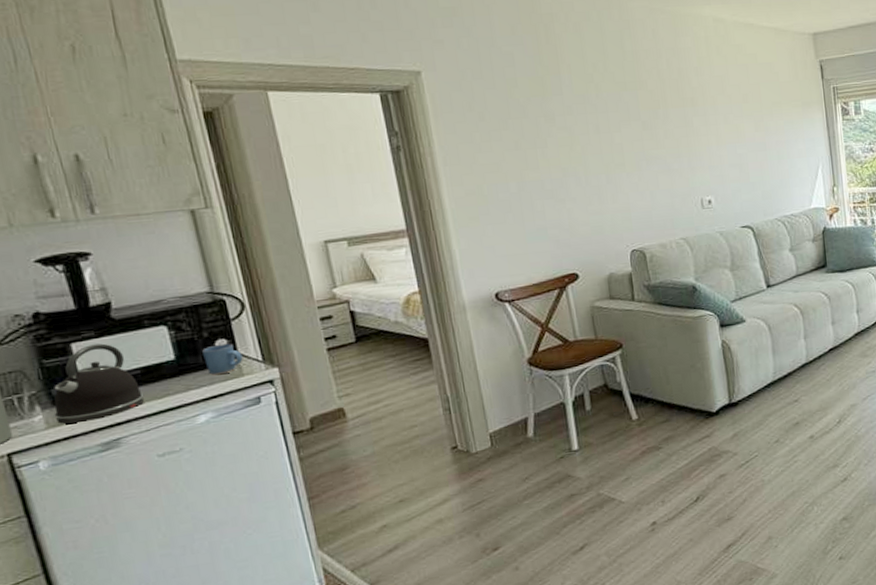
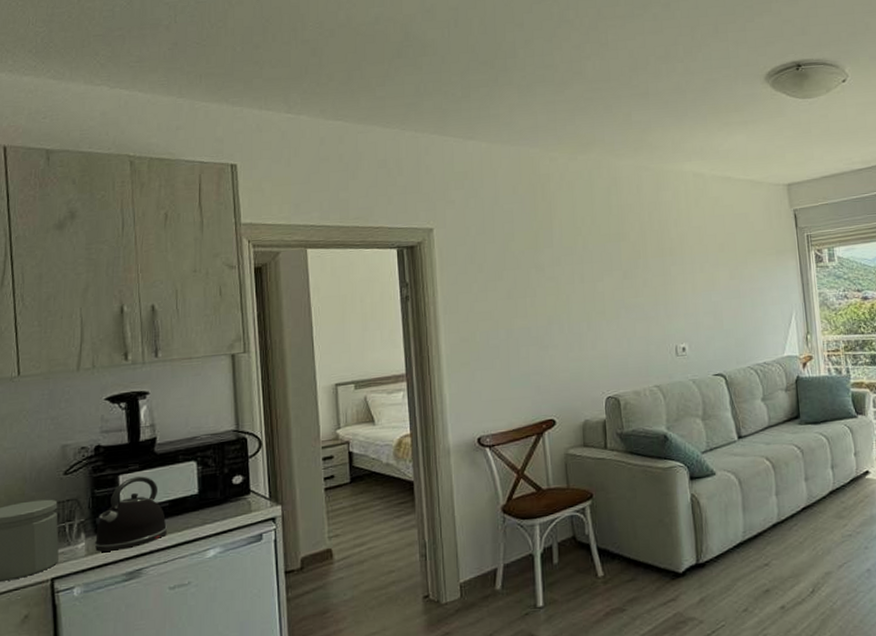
mug: present [202,343,243,376] -> none [221,479,253,511]

